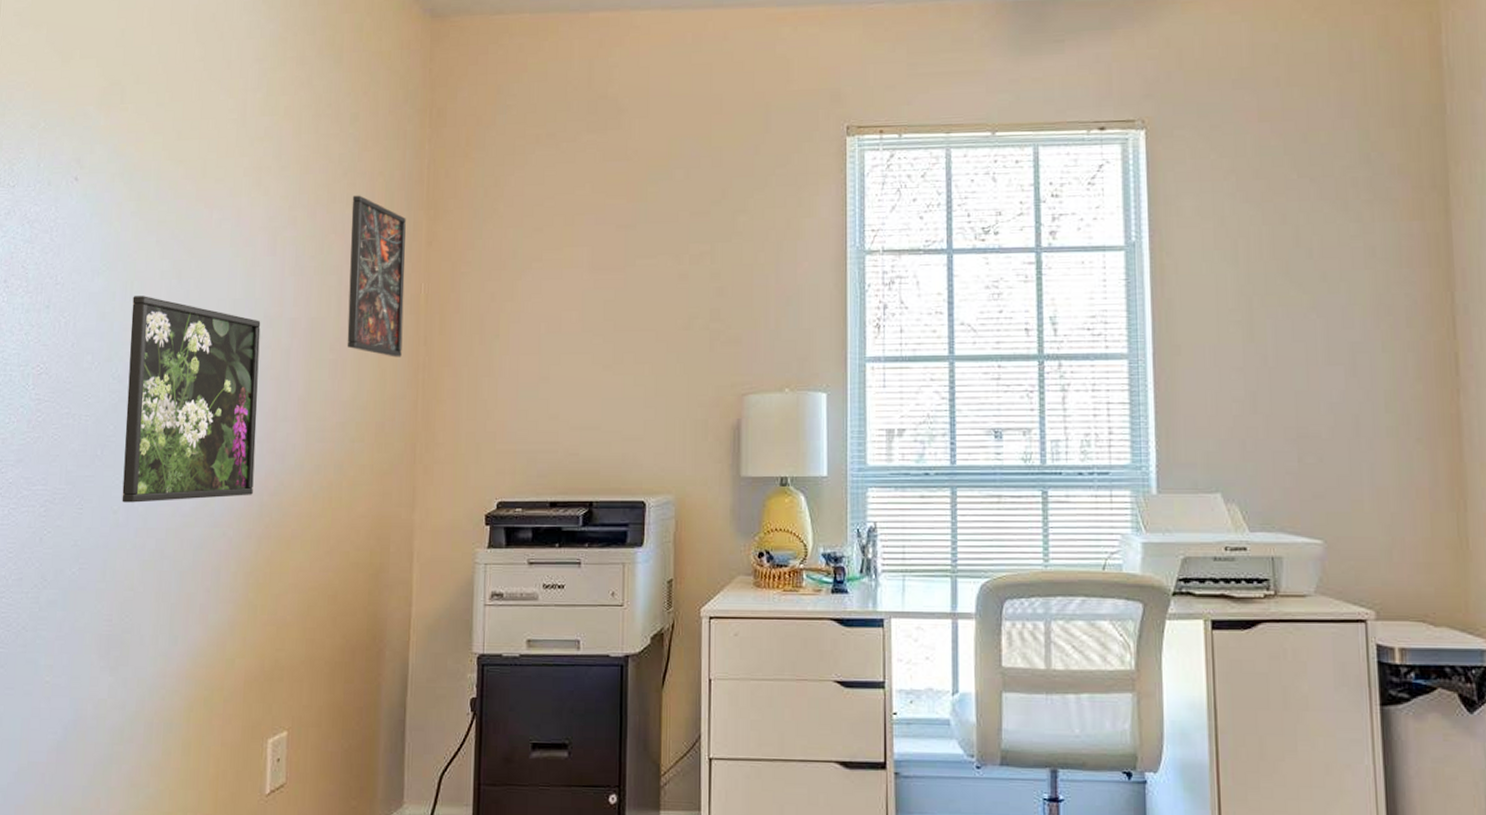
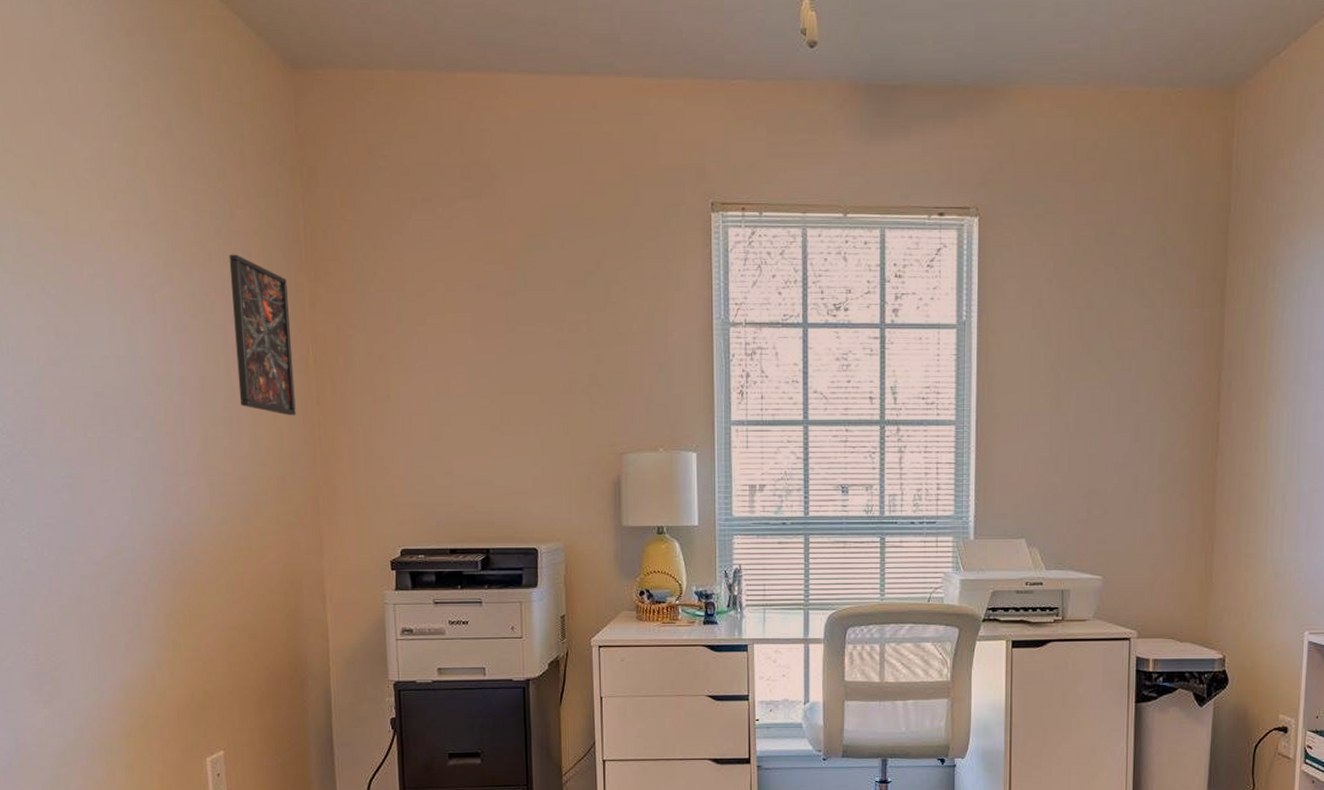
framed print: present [122,296,261,503] -> none [10,351,163,552]

